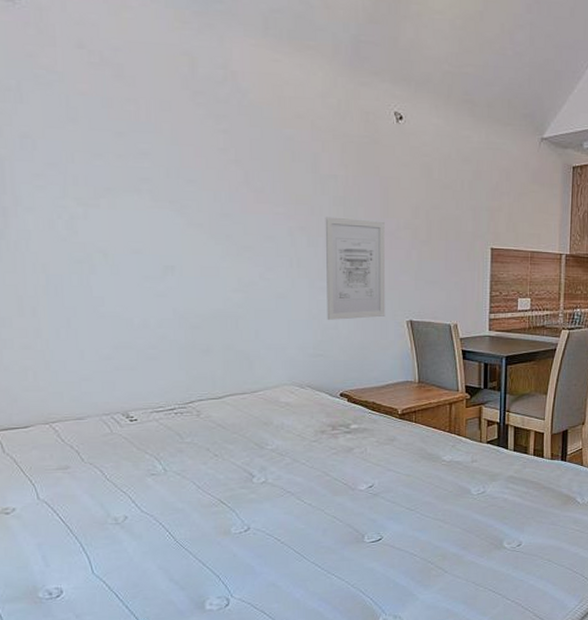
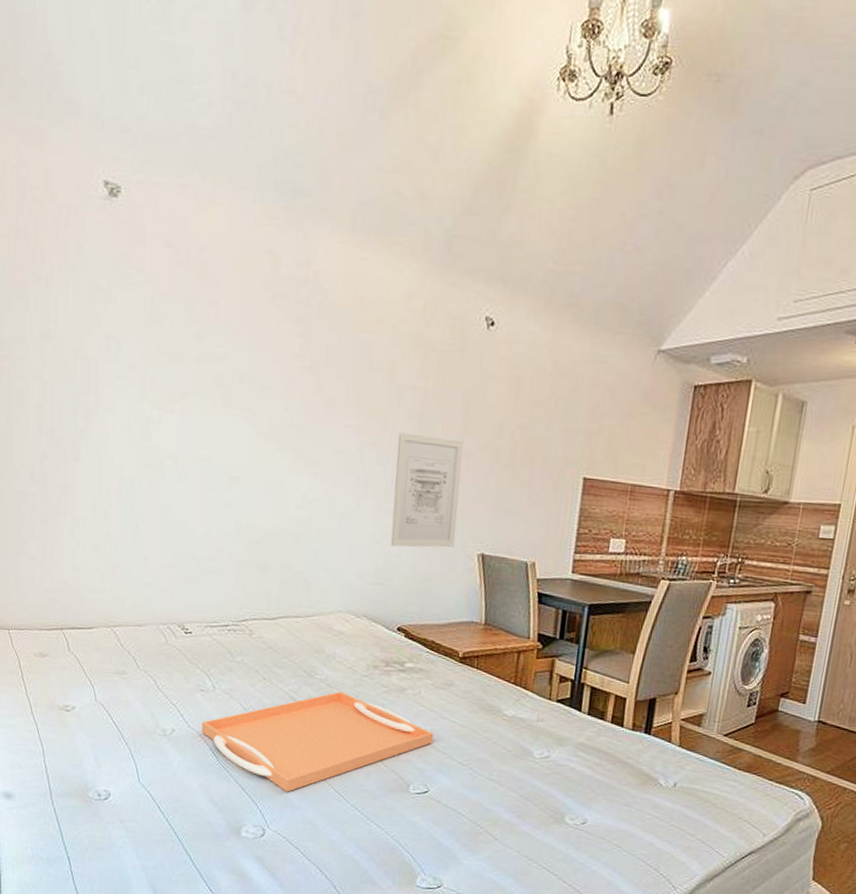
serving tray: none [155,458,382,560] -> present [201,691,434,792]

